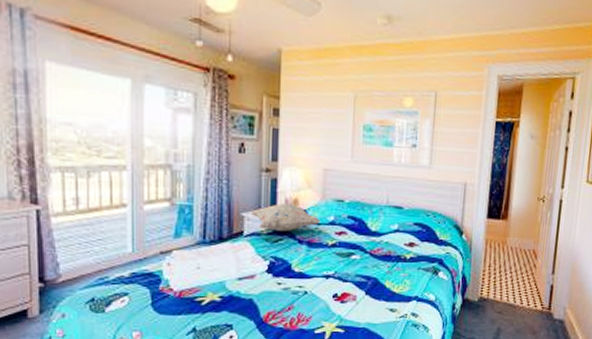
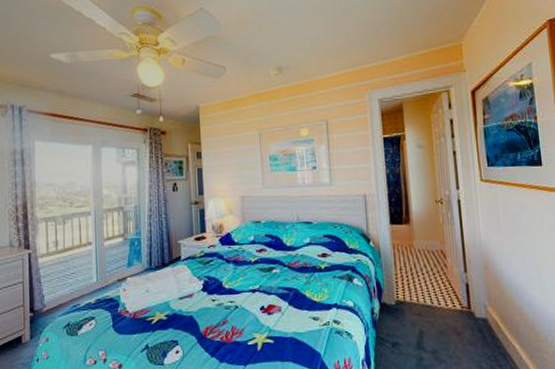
decorative pillow: present [250,204,321,231] -> none [185,229,243,254]

